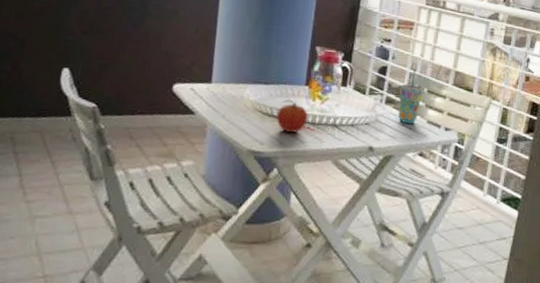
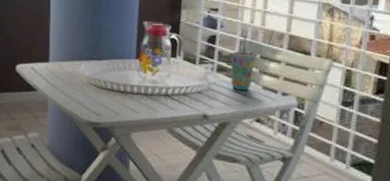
fruit: present [277,99,308,133] -> none [111,72,140,104]

